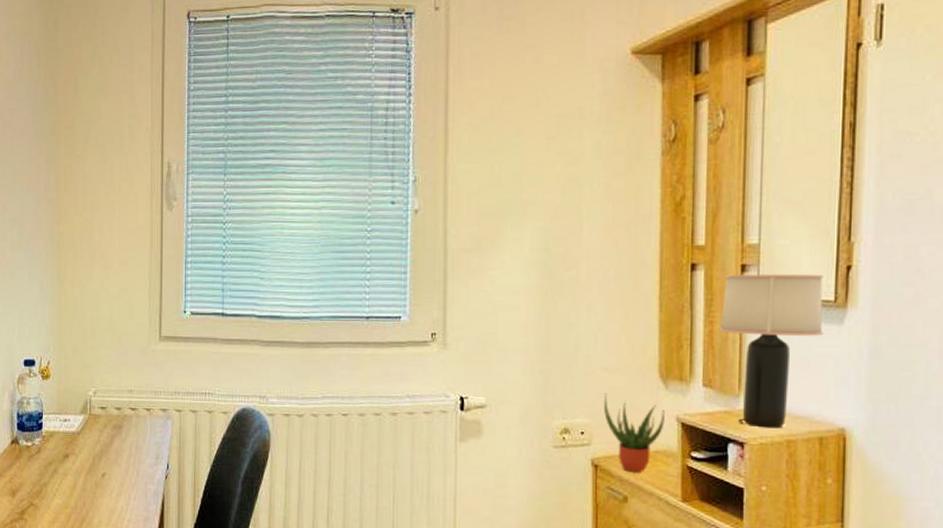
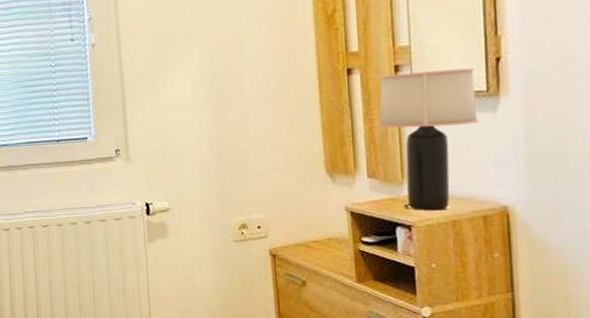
potted plant: present [604,392,665,473] -> none [276,189,335,260]

